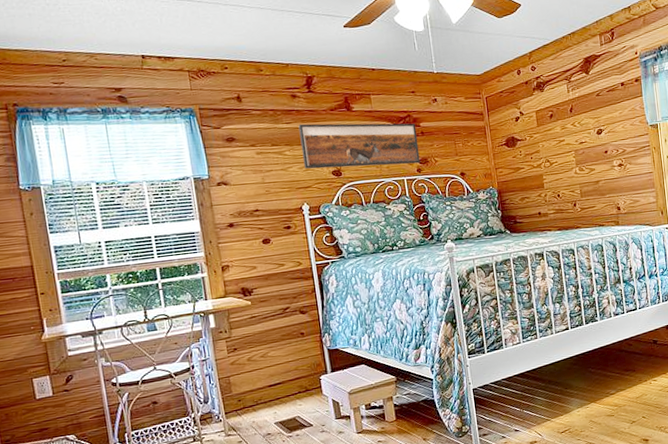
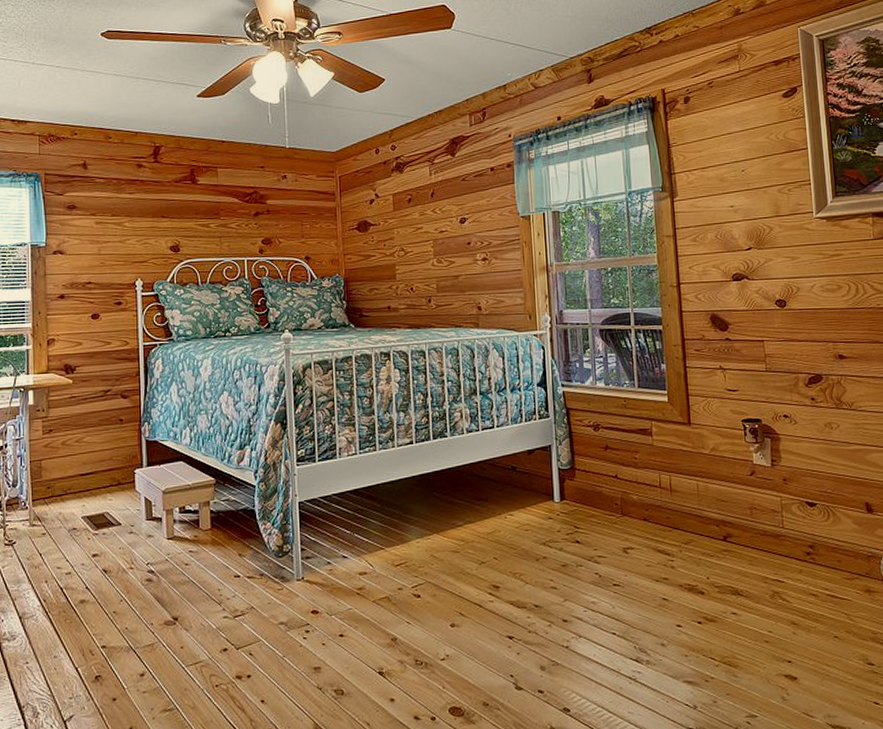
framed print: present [298,123,421,169] -> none [141,194,263,244]

